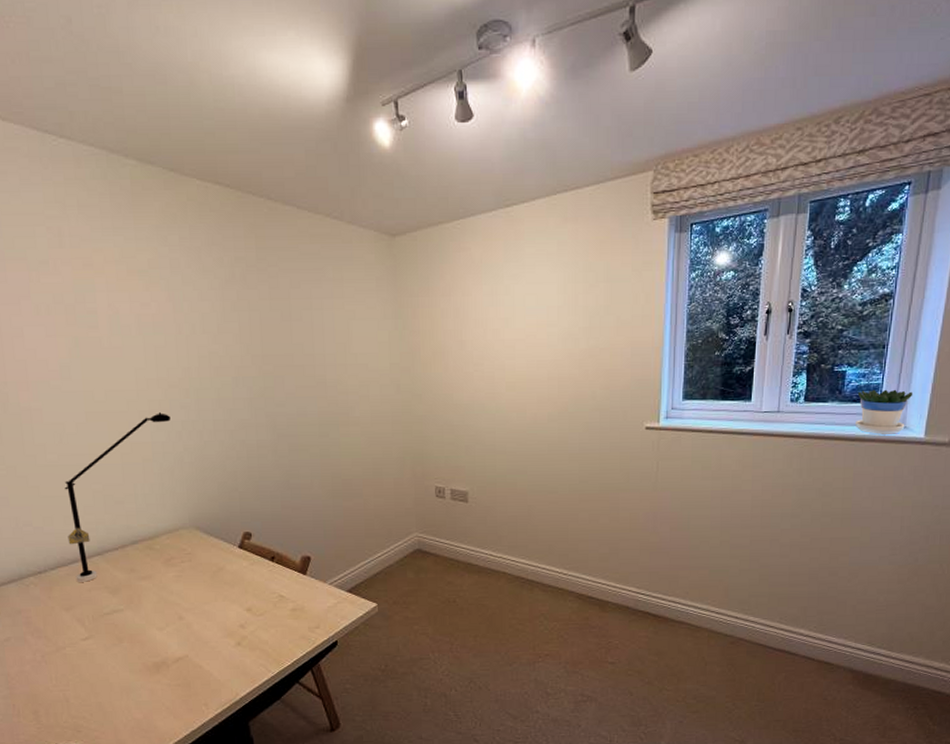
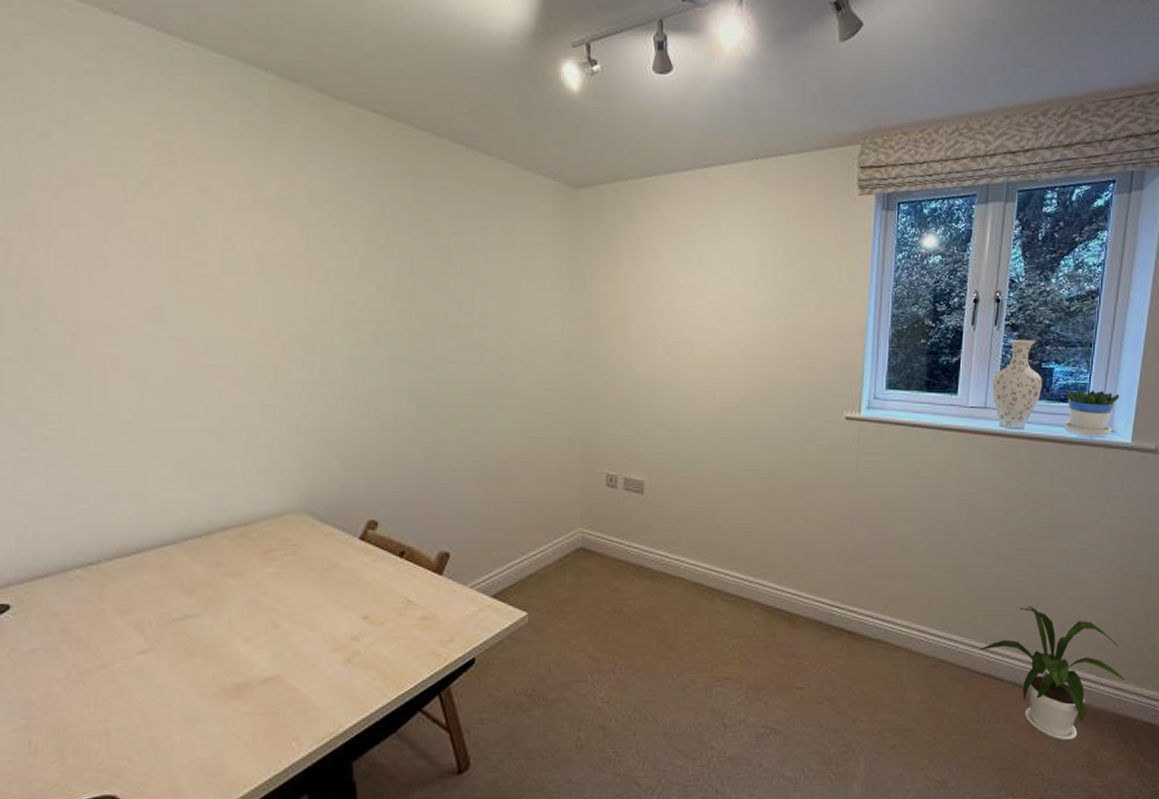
desk lamp: present [64,411,171,582] -> none [135,368,288,577]
house plant: none [774,589,915,707] -> present [979,605,1125,741]
vase: none [785,346,835,431] -> present [992,339,1042,430]

